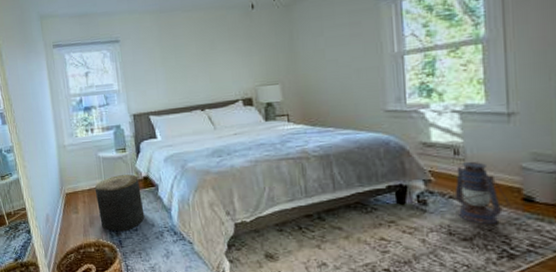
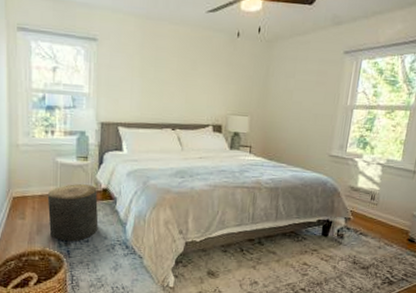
lantern: present [454,161,510,224] -> none [362,206,399,257]

